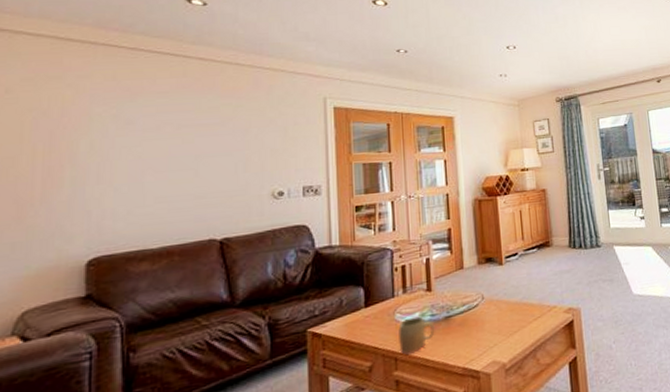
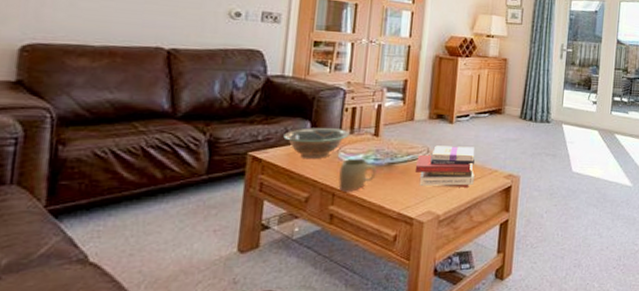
decorative bowl: none [339,289,403,327] -> present [283,127,350,160]
books: none [472,285,534,336] -> present [414,146,475,187]

